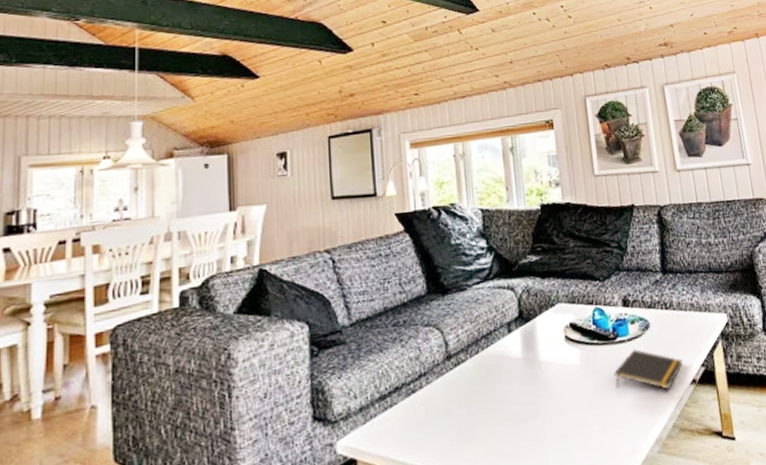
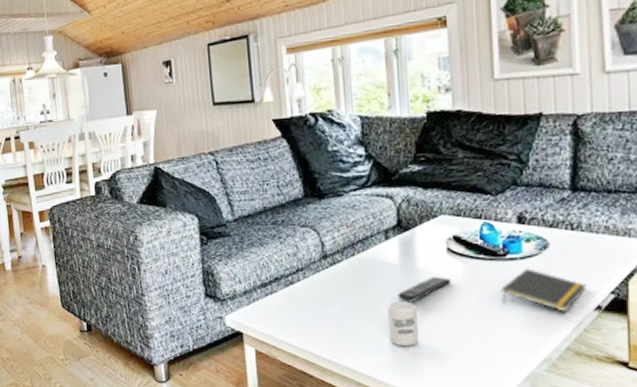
cup: none [512,397,545,449] -> present [387,301,419,347]
remote control: none [522,366,571,399] -> present [398,277,452,303]

